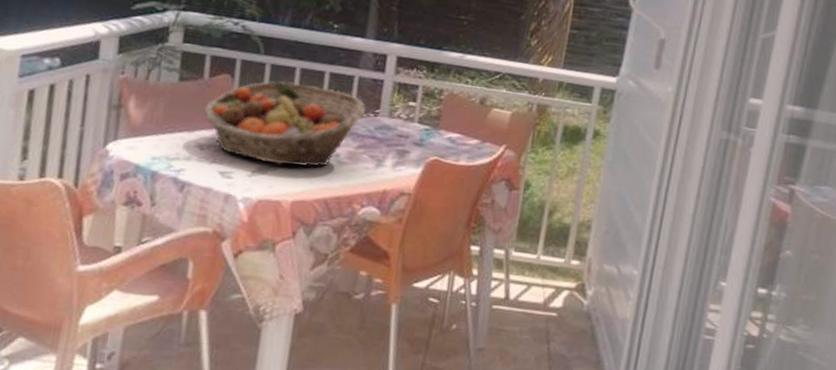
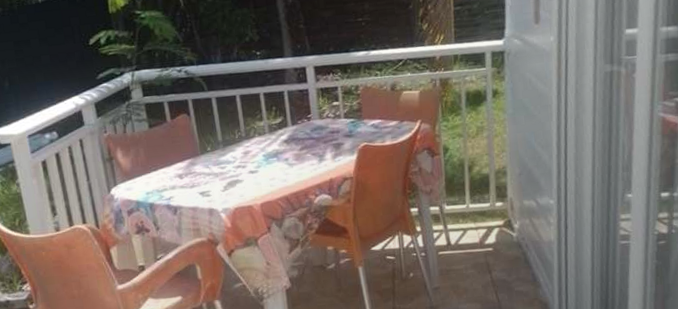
fruit basket: present [204,80,366,167] -> none [174,106,300,177]

